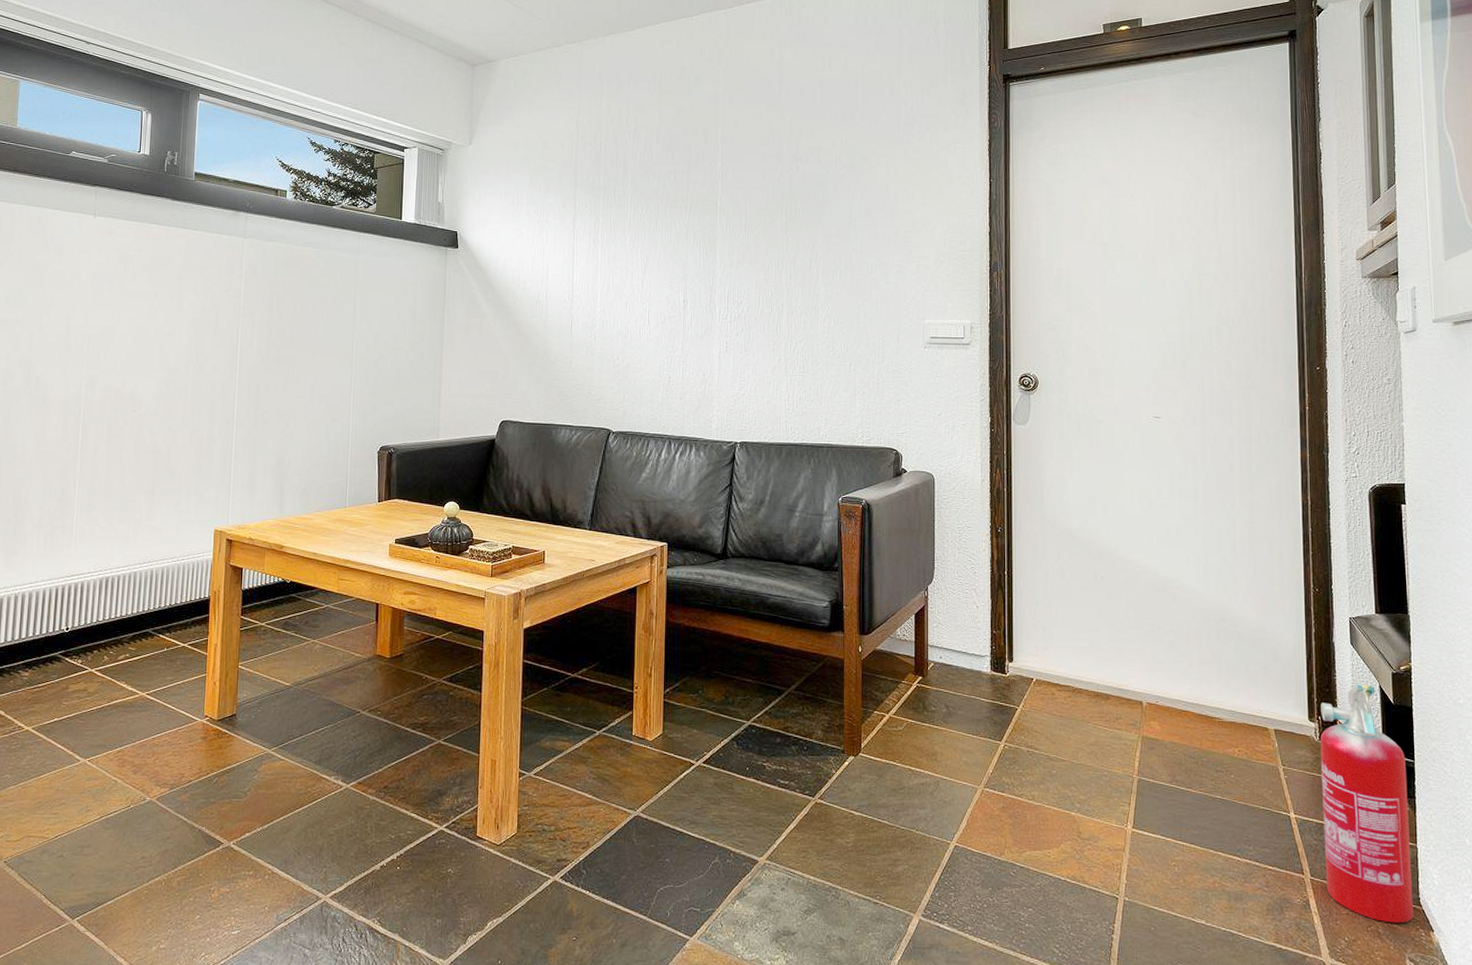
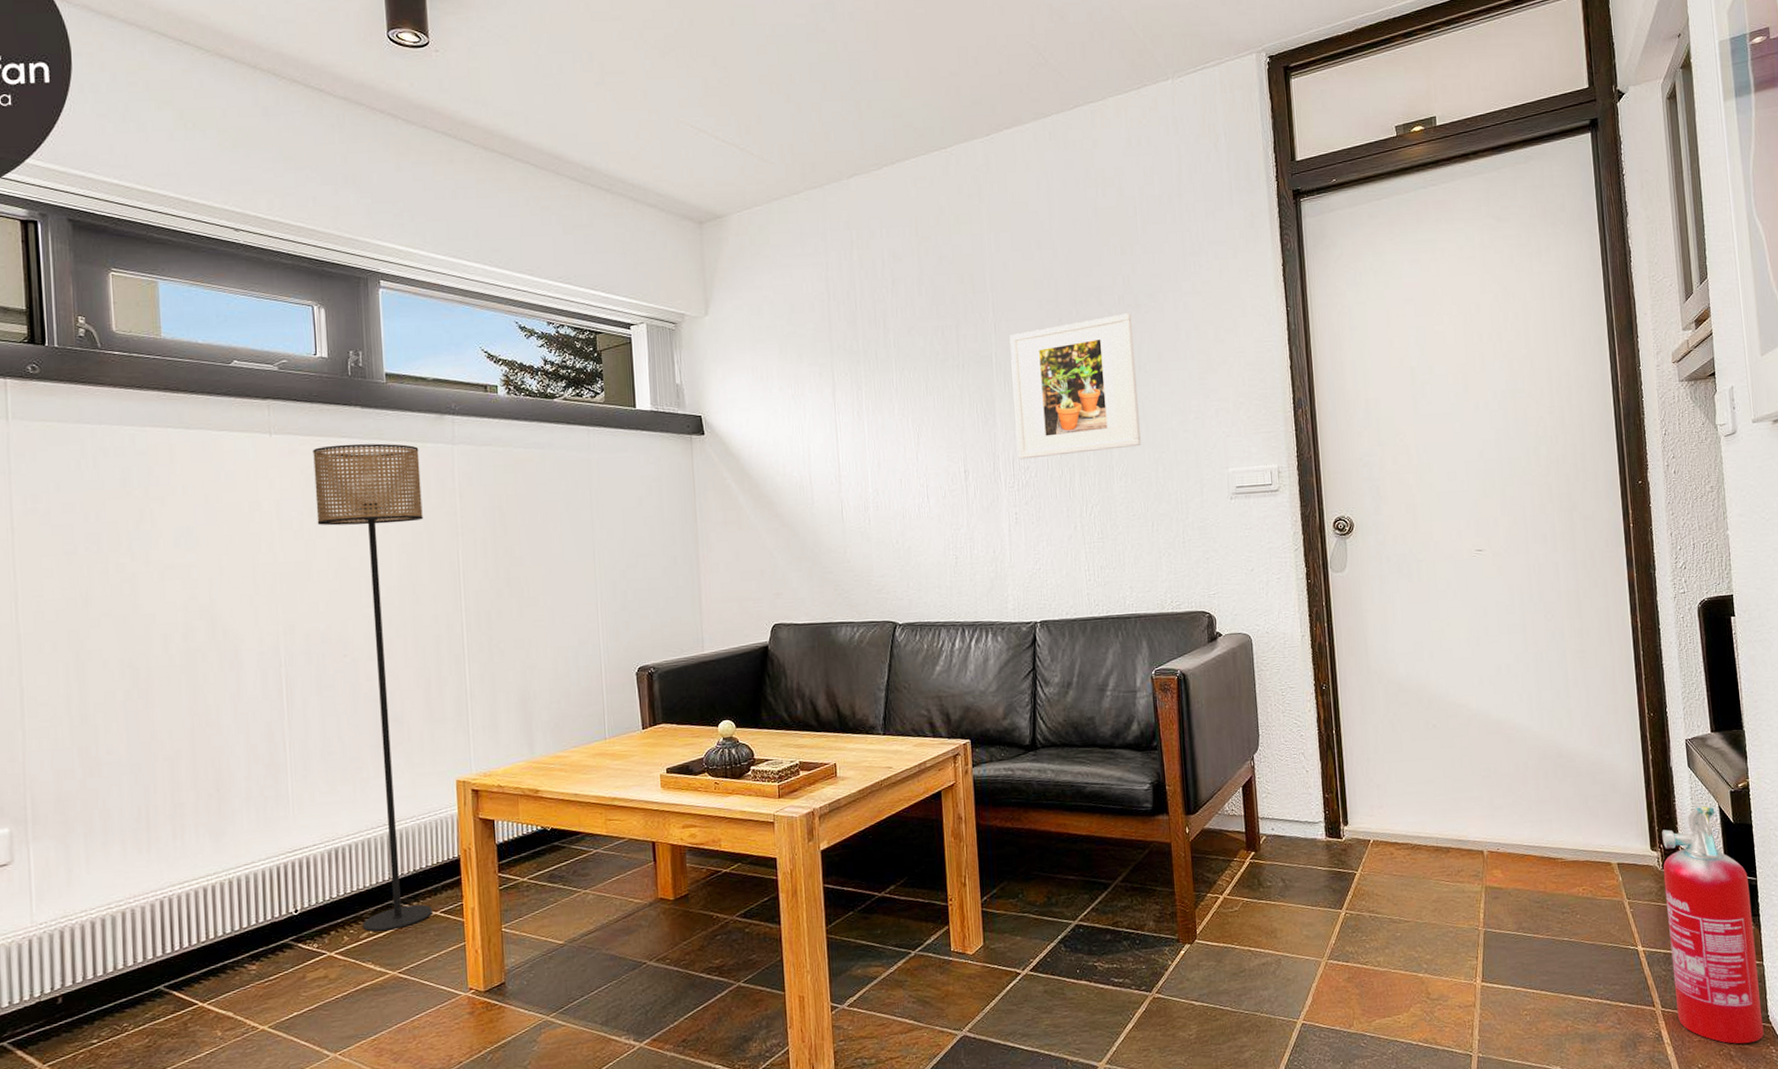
floor lamp: none [121,229,215,656] -> present [313,443,433,932]
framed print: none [733,173,846,295] -> present [1009,313,1141,459]

